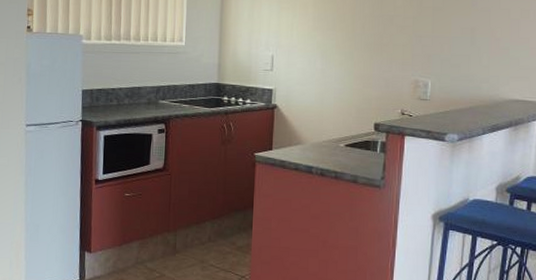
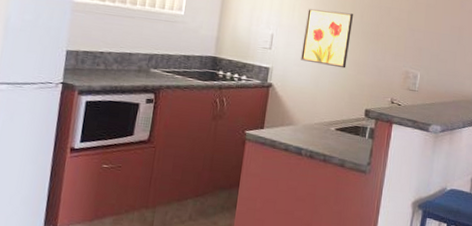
wall art: none [303,25,354,83] -> present [301,7,353,69]

